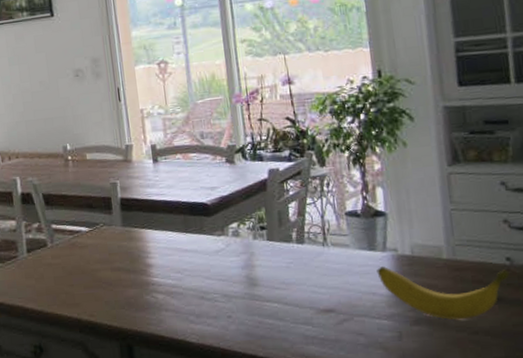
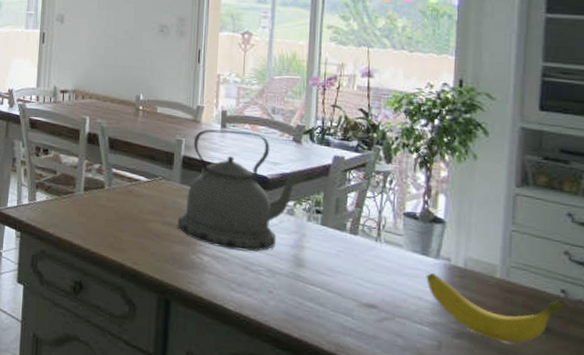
kettle: none [125,161,244,283] -> present [177,129,305,252]

